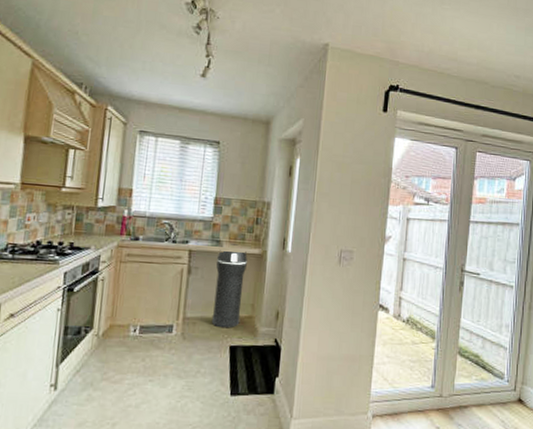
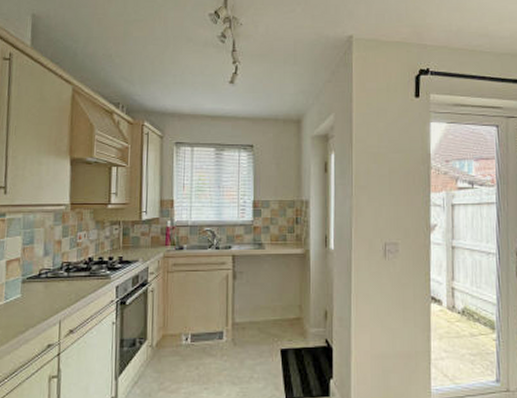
trash can: present [211,244,247,329] -> none [259,246,290,331]

